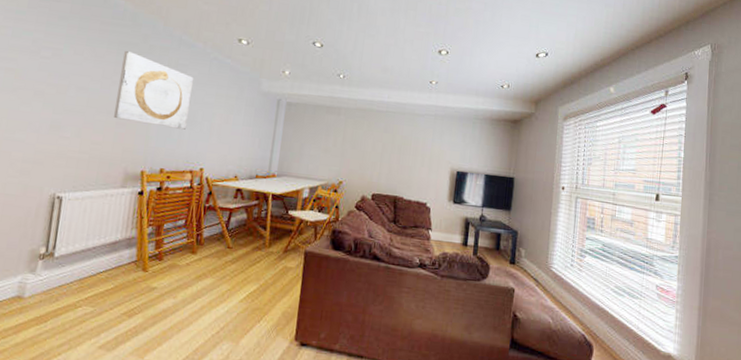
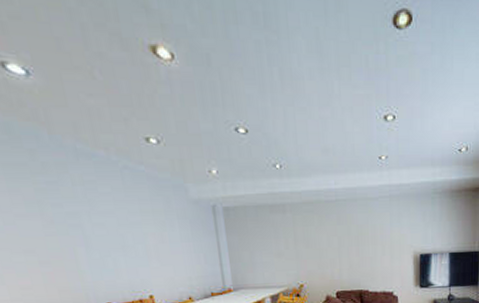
wall art: present [114,50,194,130] -> none [13,173,120,258]

